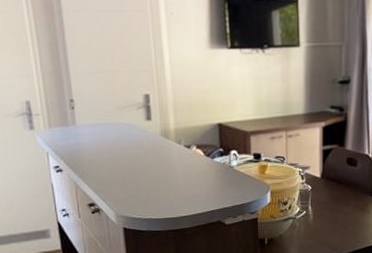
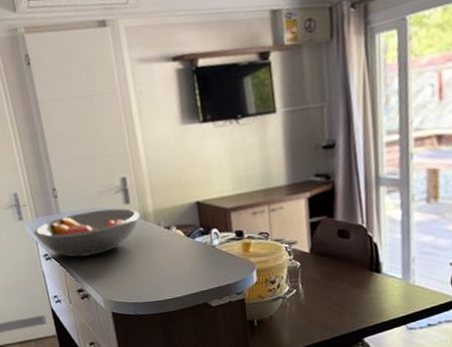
fruit bowl: none [45,124,161,171] -> present [34,208,140,258]

